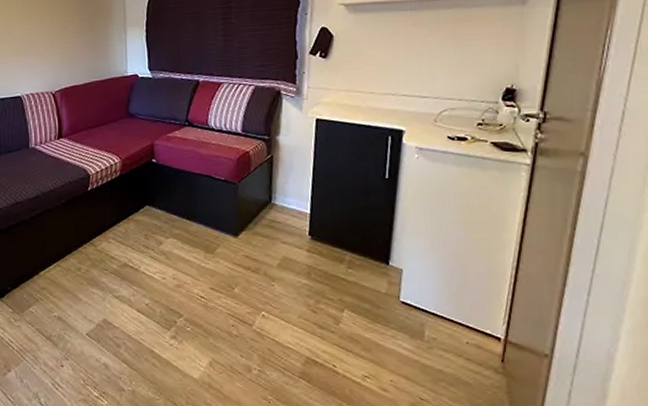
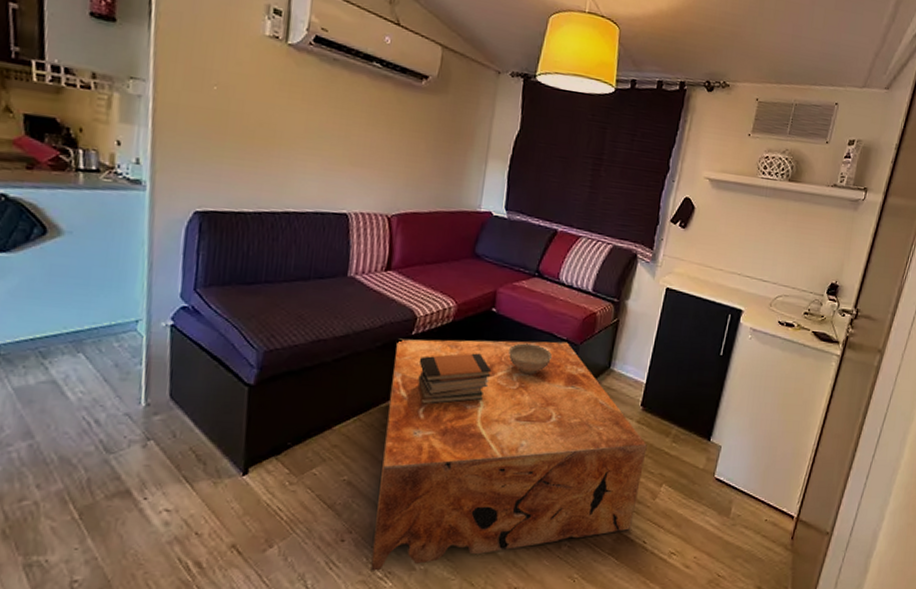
coffee table: none [77,182,322,391] -> present [370,339,647,571]
book stack: none [97,200,161,249] -> present [417,353,492,405]
decorative bowl: none [173,187,213,215] -> present [508,343,552,375]

